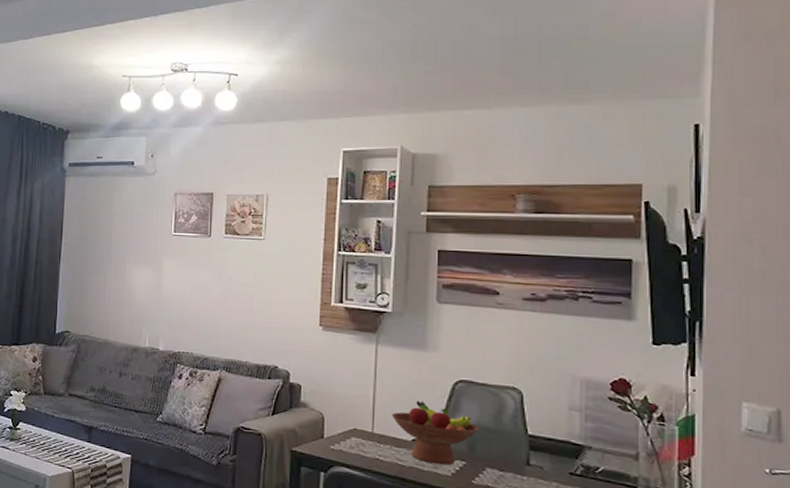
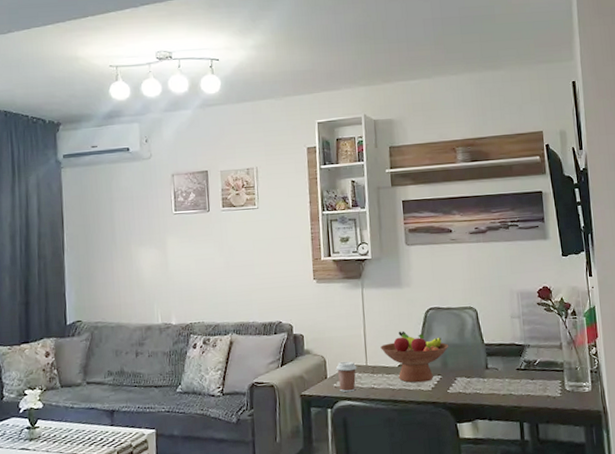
coffee cup: none [335,422,361,459] -> present [335,361,357,393]

